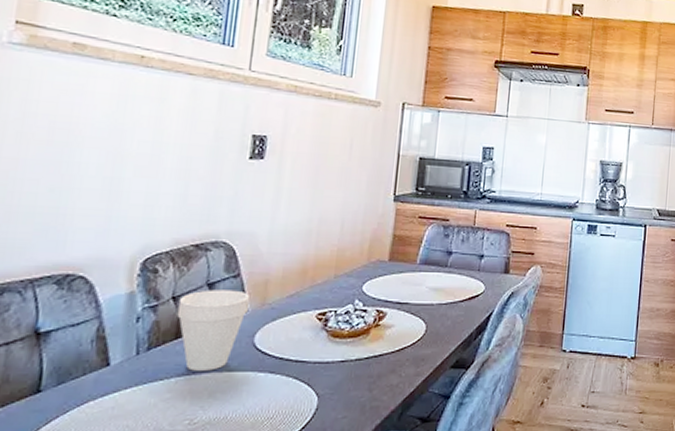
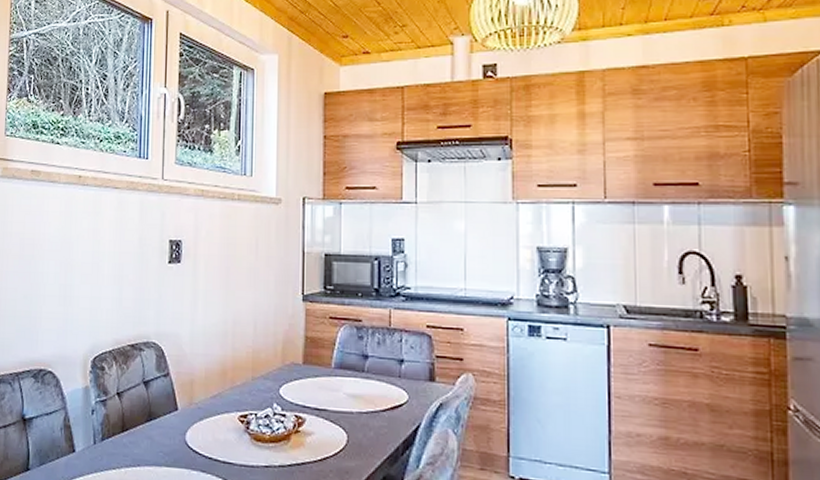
cup: present [177,289,249,371] -> none [122,387,178,465]

